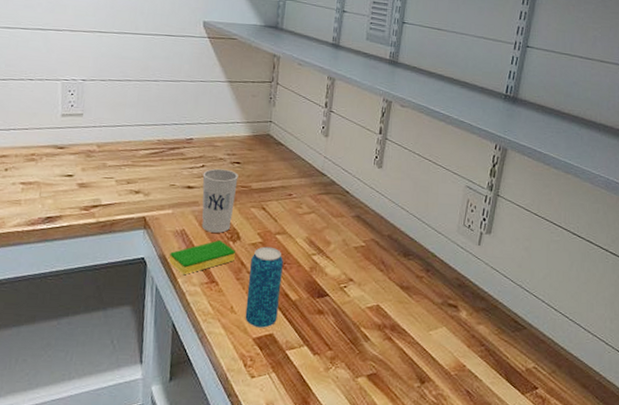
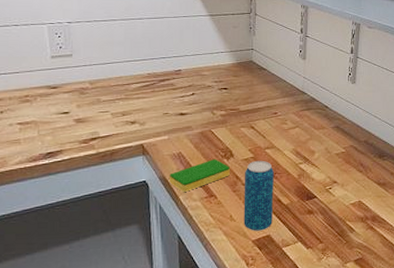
cup: present [201,168,238,233] -> none [193,95,227,153]

